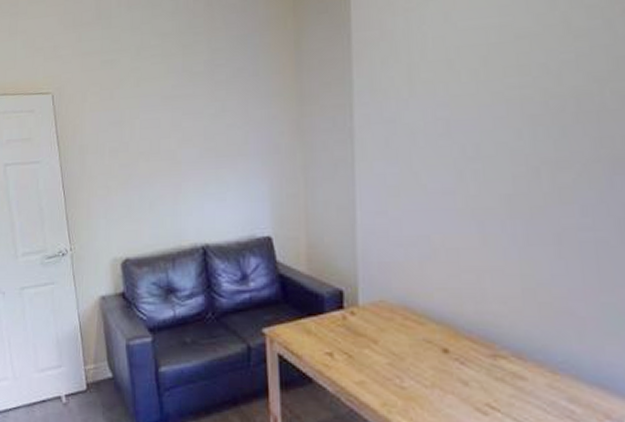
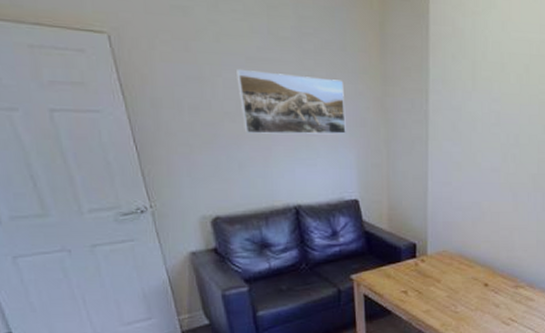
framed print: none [153,106,258,171] -> present [237,70,346,135]

